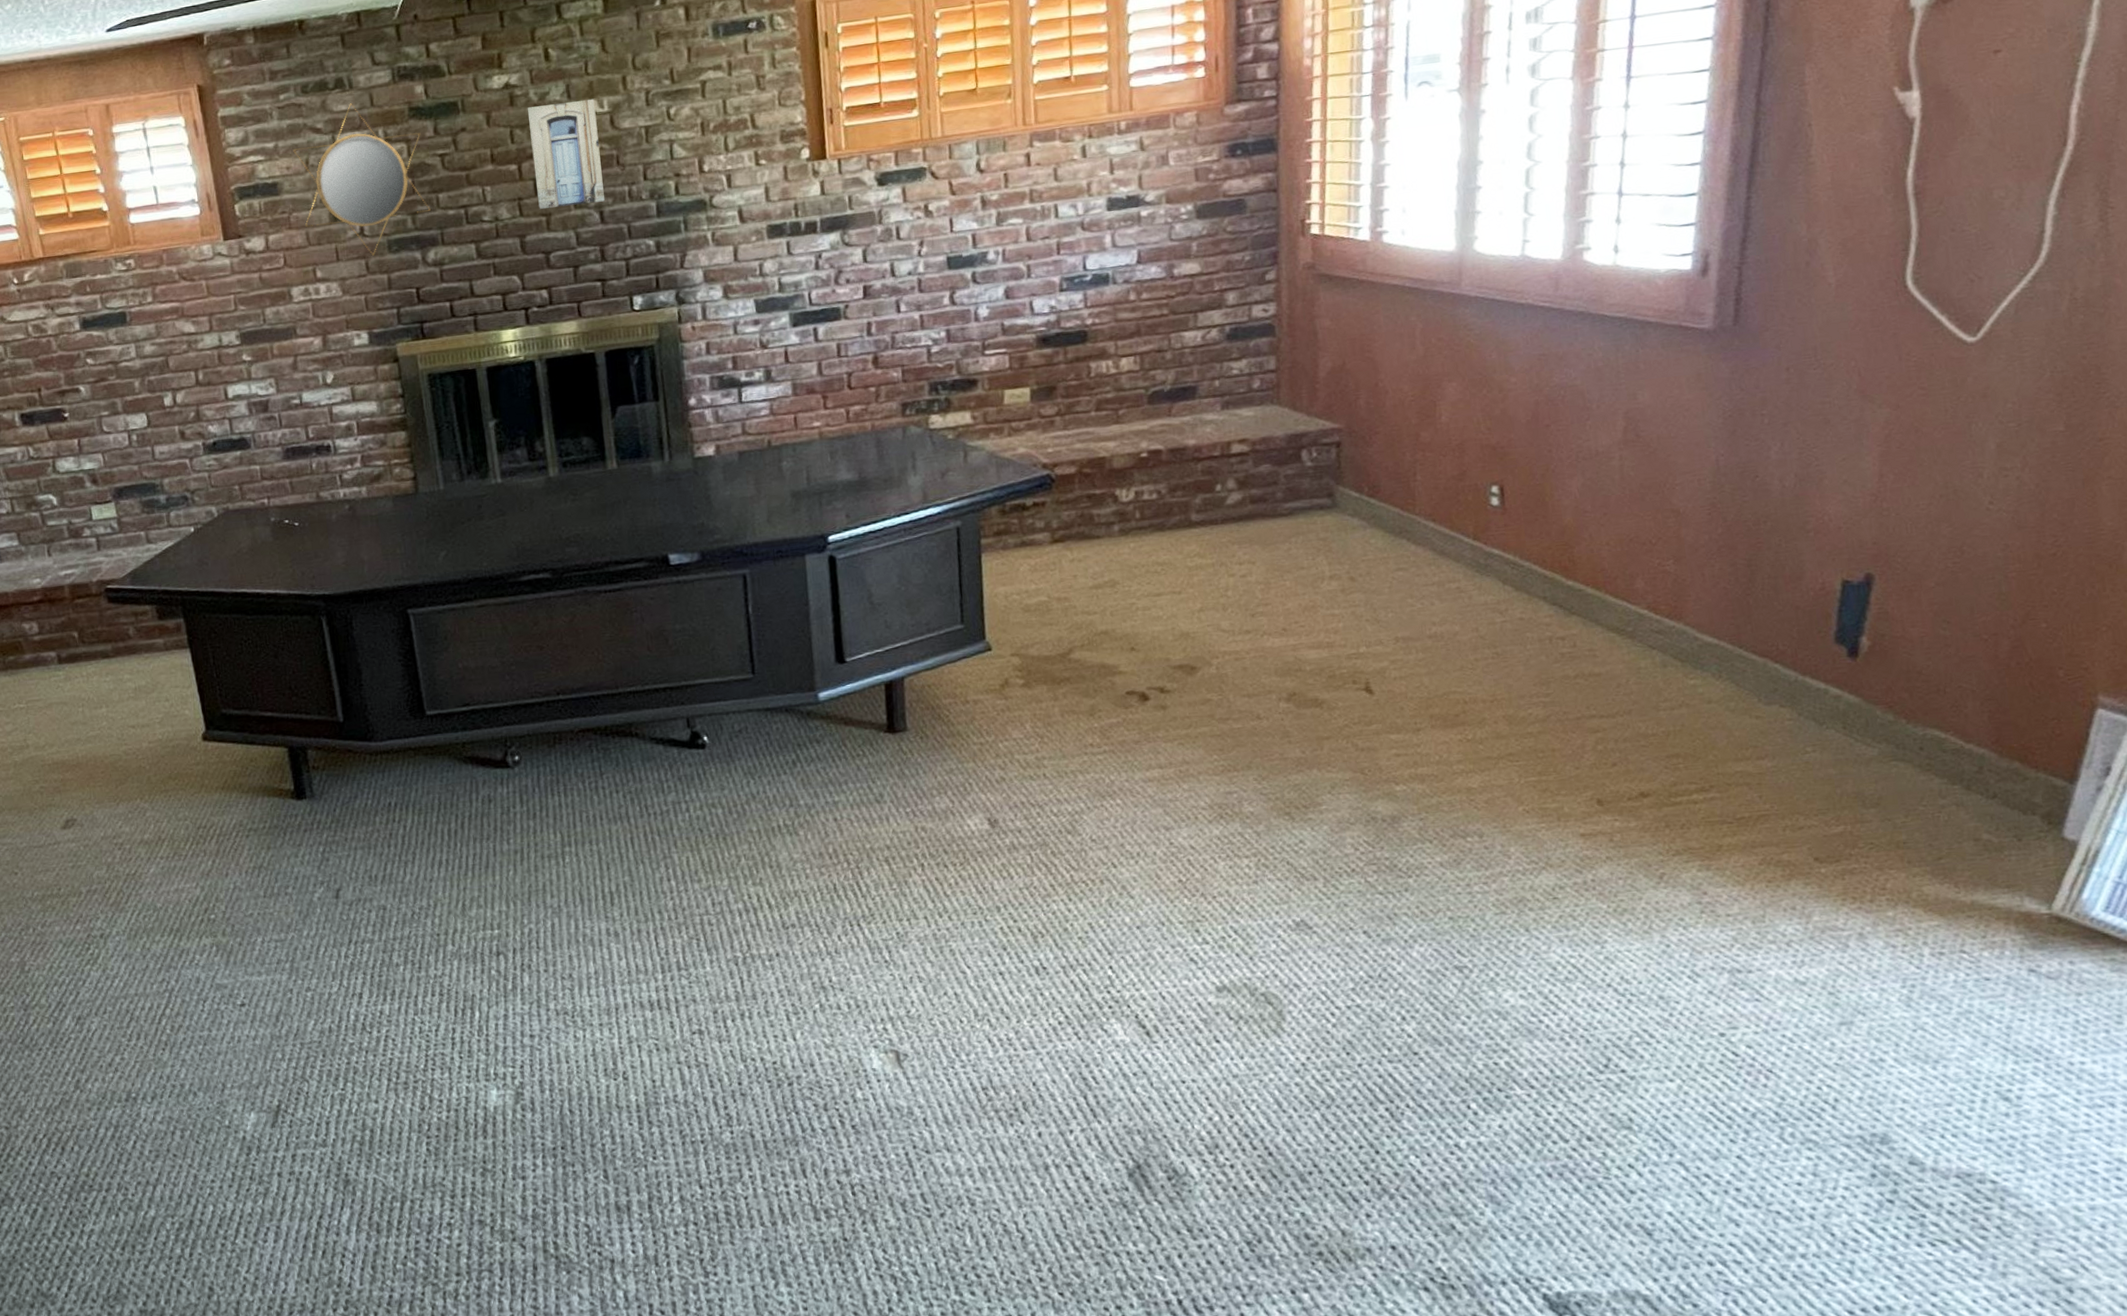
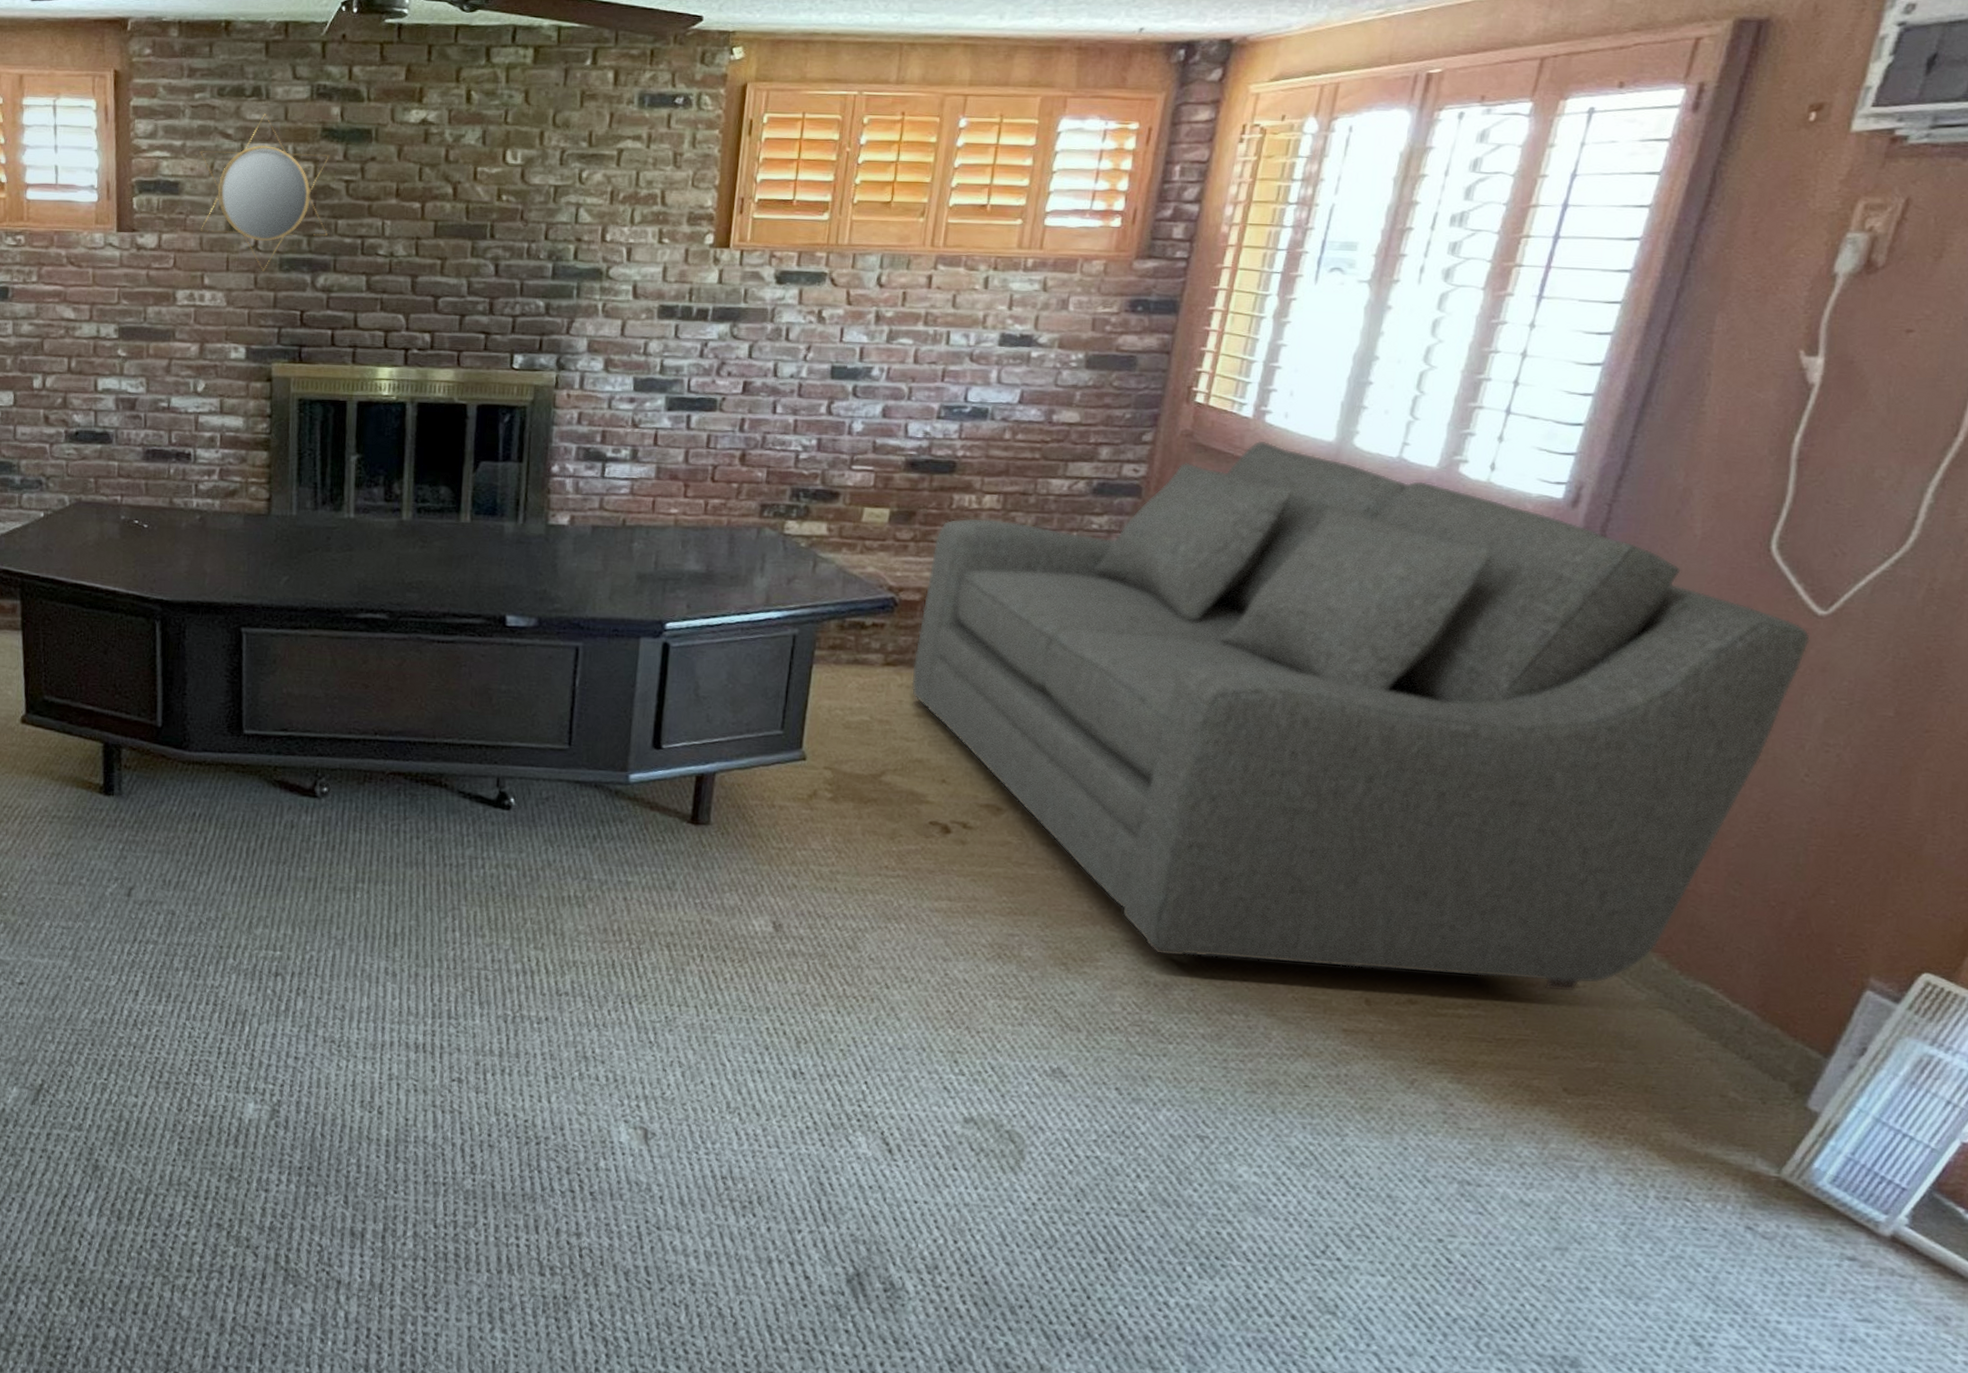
wall art: present [528,98,605,209] -> none [436,147,509,255]
sofa: none [1079,260,1966,789] -> present [911,440,1810,992]

